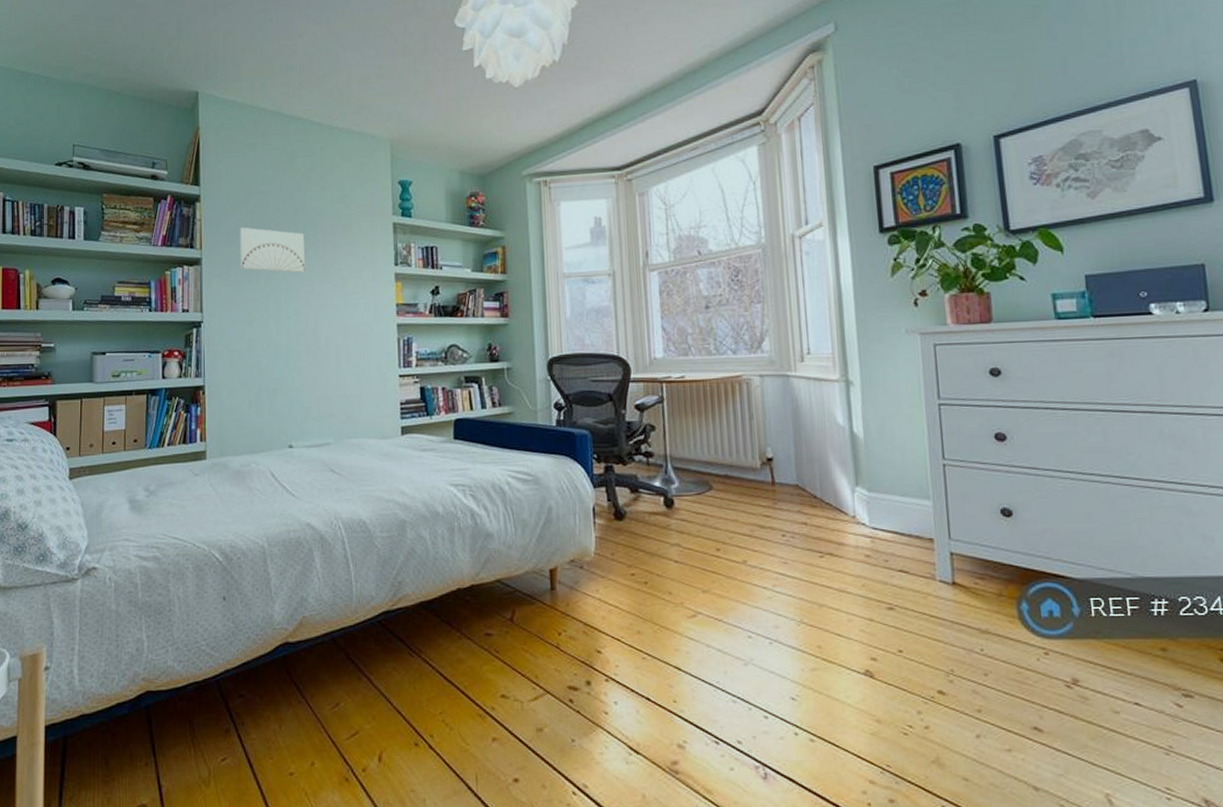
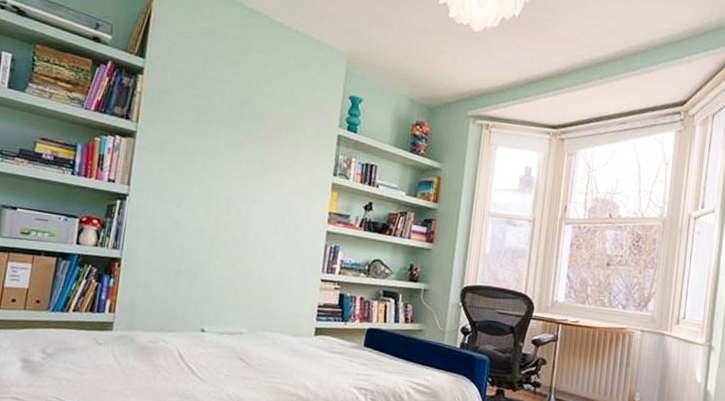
wall art: present [239,227,305,273] -> none [176,108,247,166]

